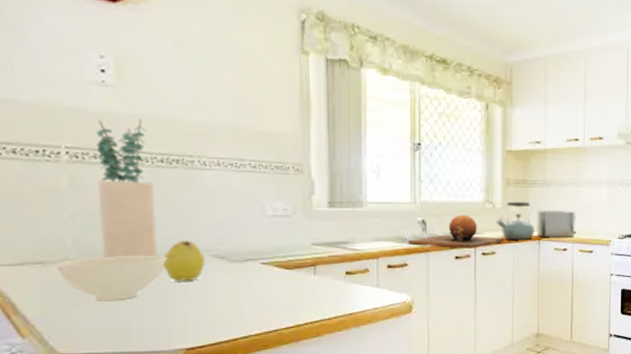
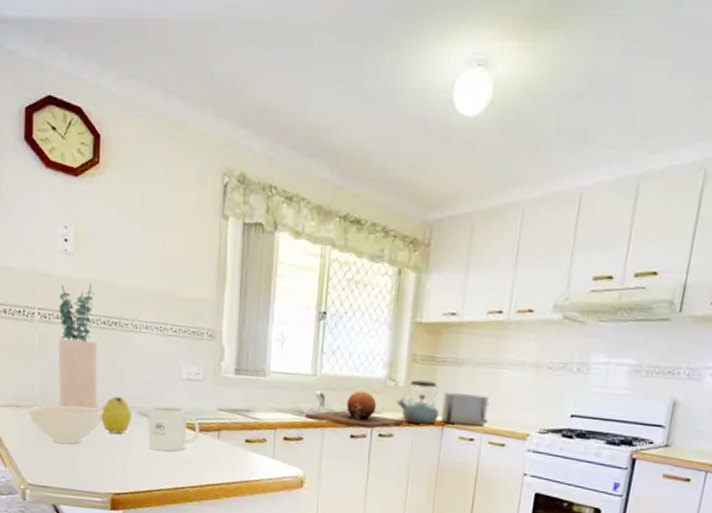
mug: none [227,246,292,294] -> present [148,406,200,452]

